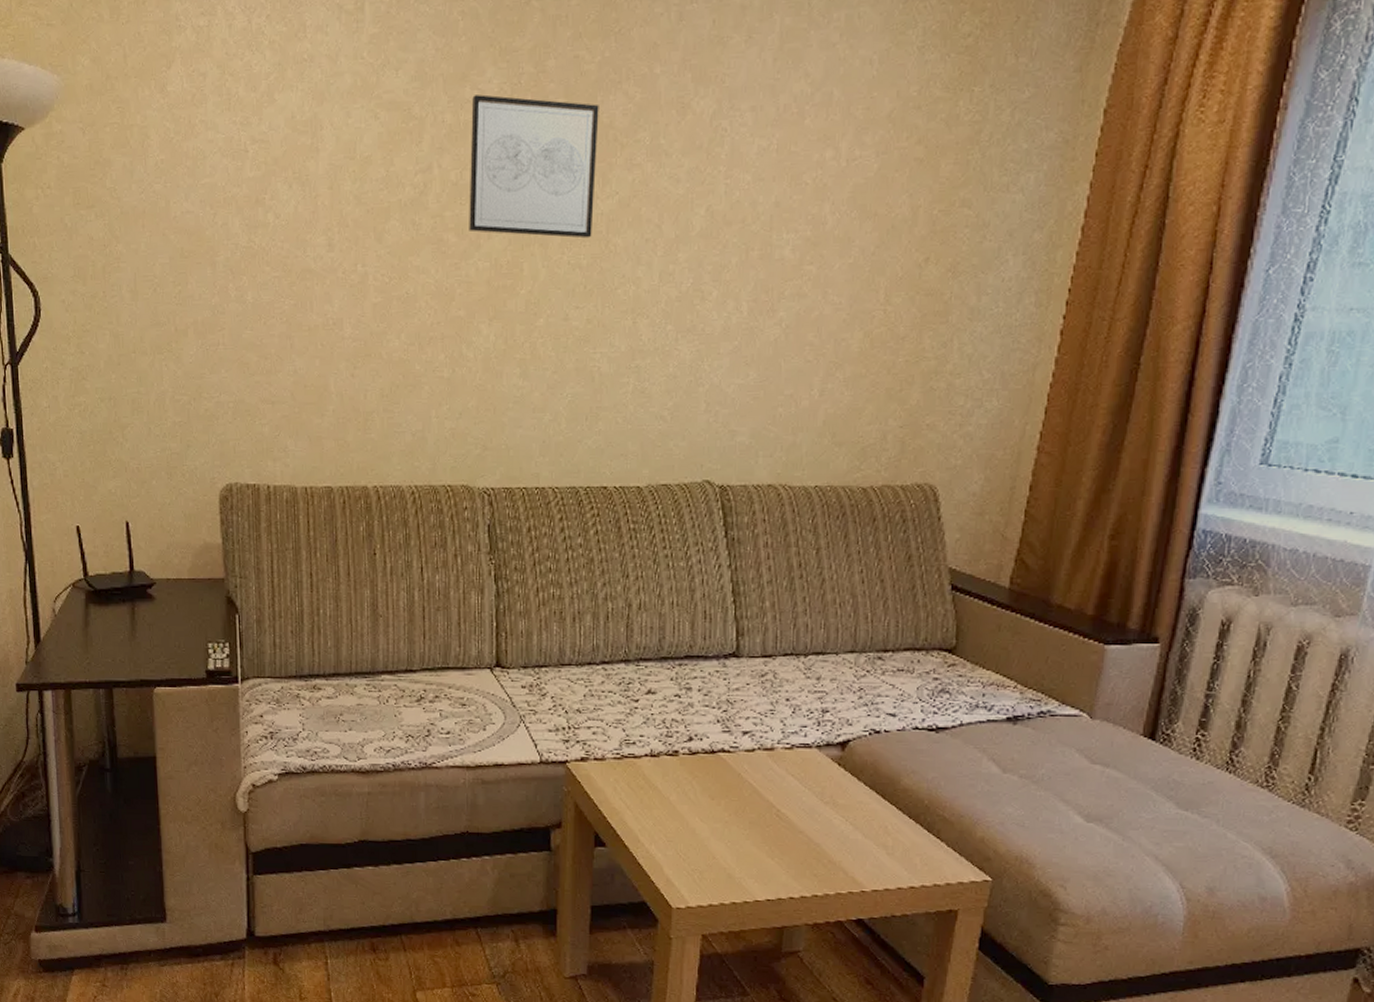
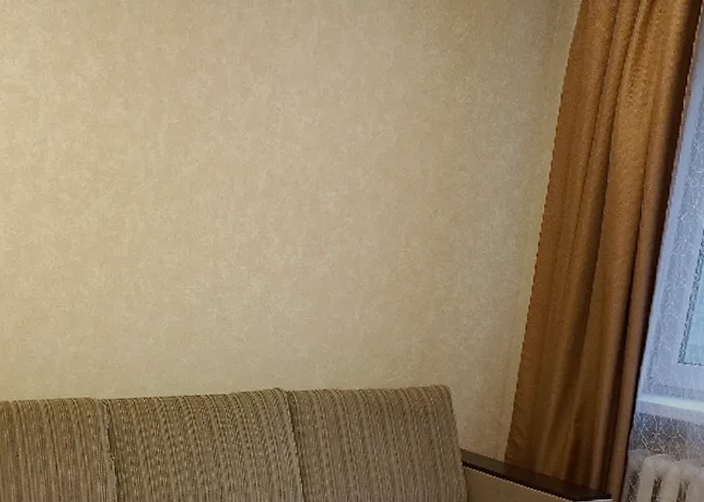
wall art: present [469,94,599,239] -> none [76,80,180,197]

